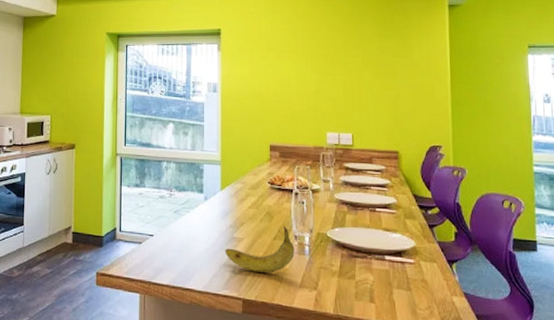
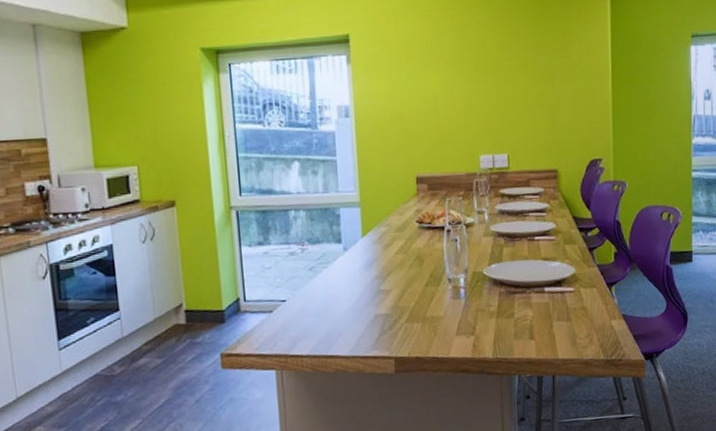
fruit: present [225,226,295,273] -> none [371,269,449,326]

